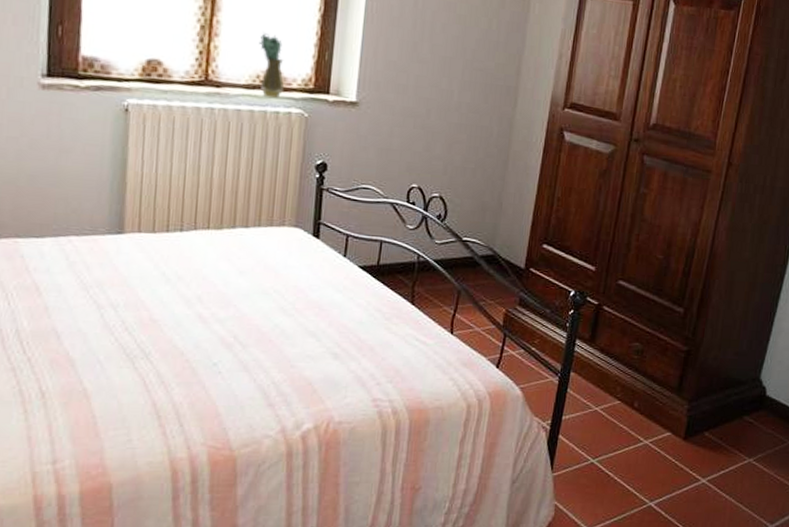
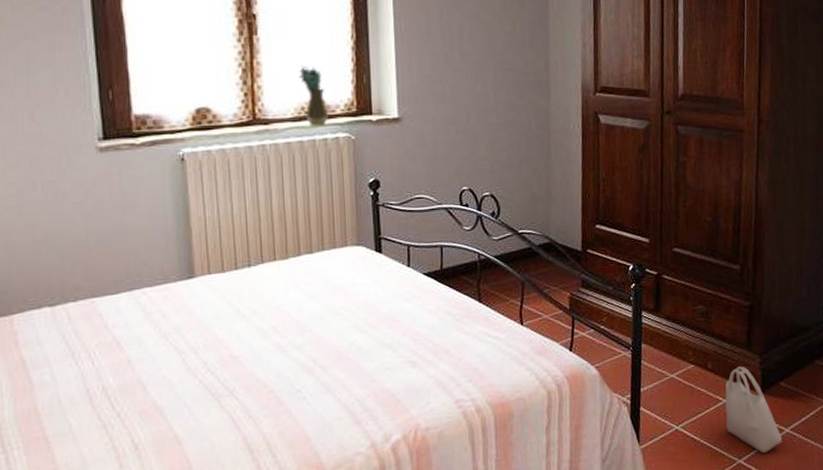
handbag: none [642,410,697,499] -> present [725,366,782,453]

